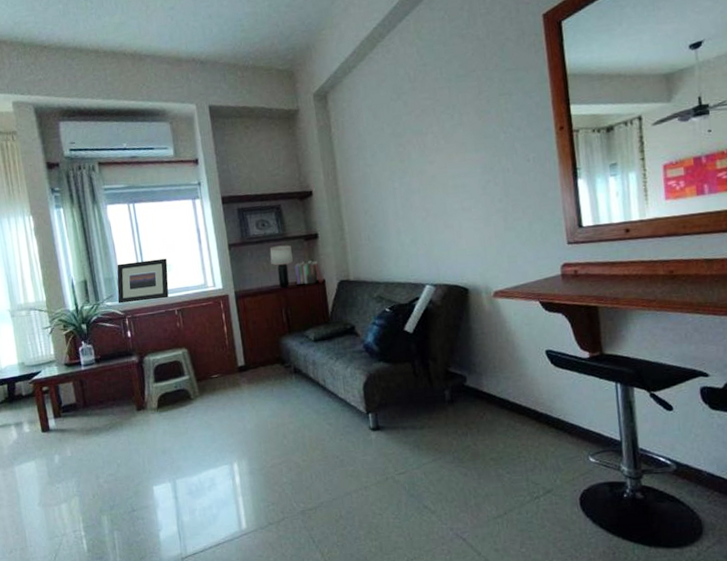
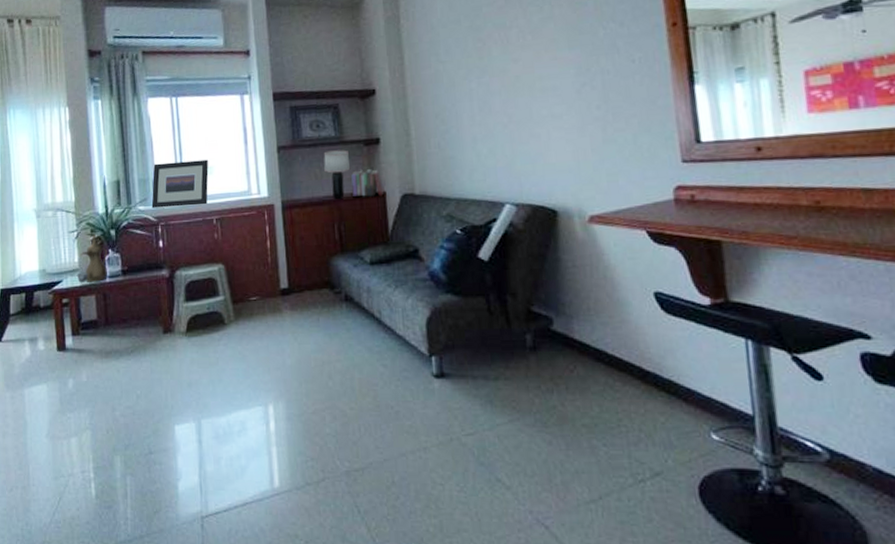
teapot: none [54,329,82,372] -> present [76,234,108,283]

